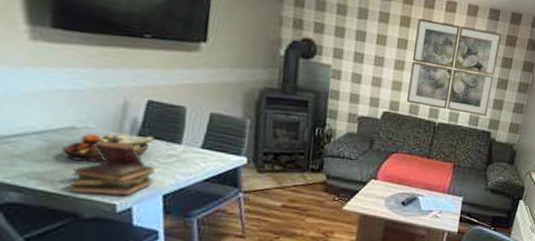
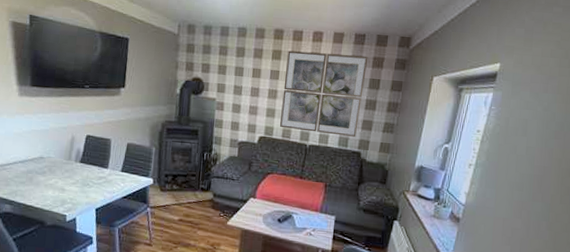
fruit bowl: present [62,133,155,163] -> none [35,161,91,183]
book: present [67,140,155,197] -> none [38,166,90,209]

